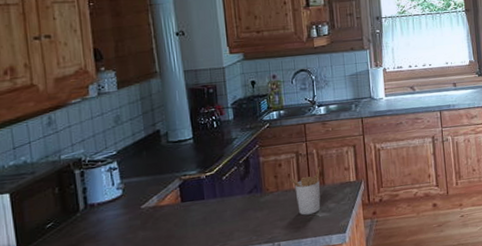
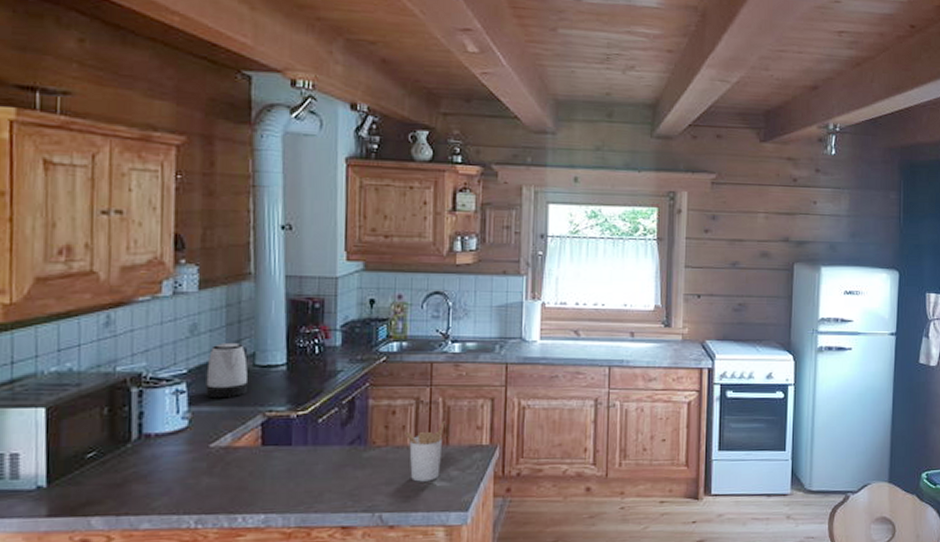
kettle: none [131,126,166,171] -> present [205,342,249,399]

